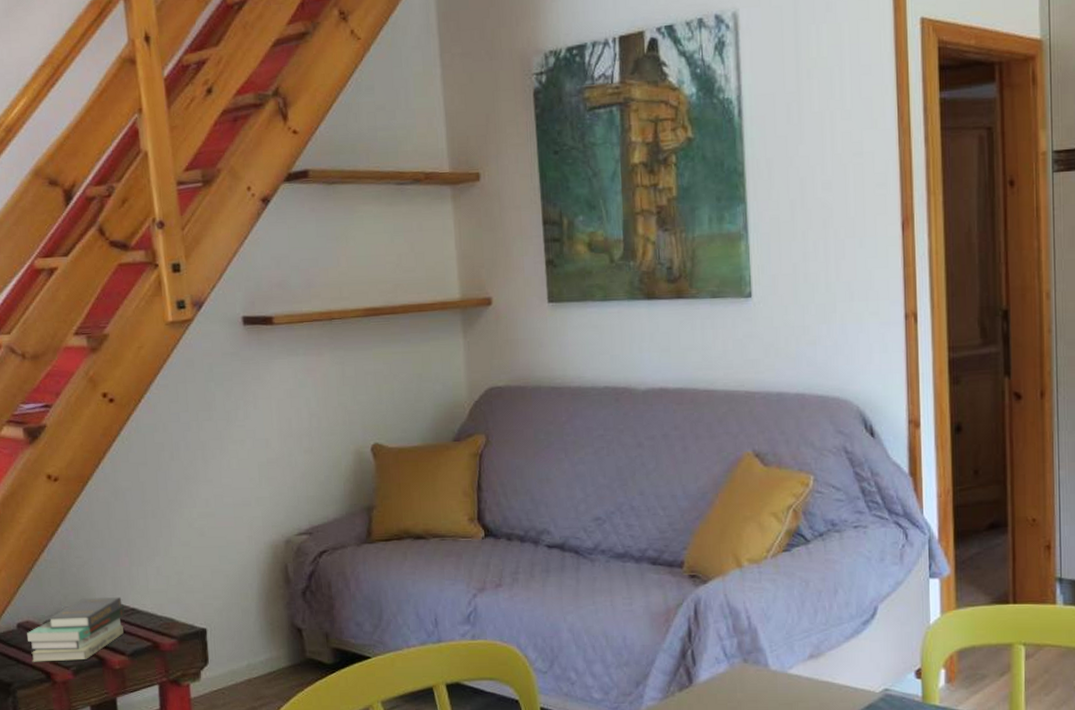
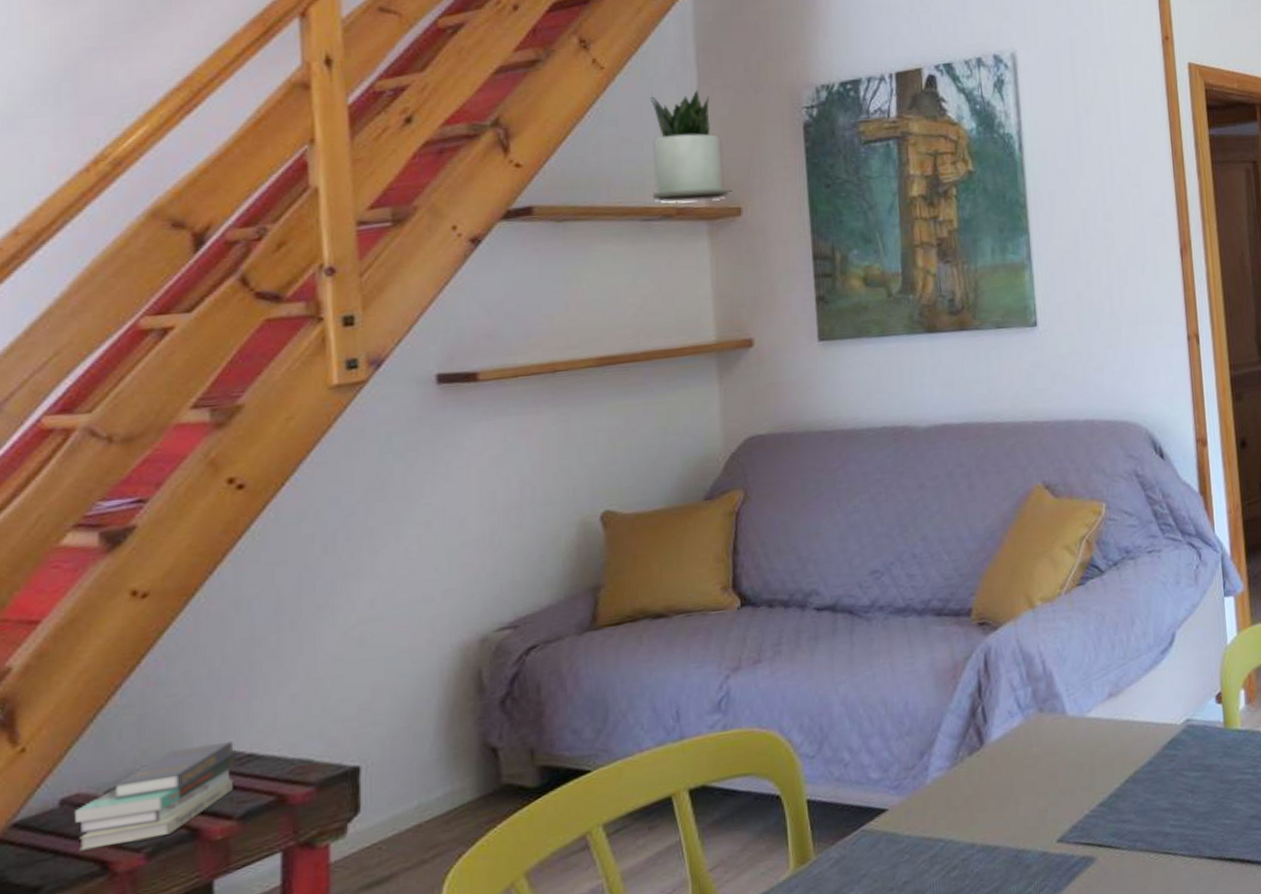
planter: none [400,58,470,167] -> present [650,90,731,202]

